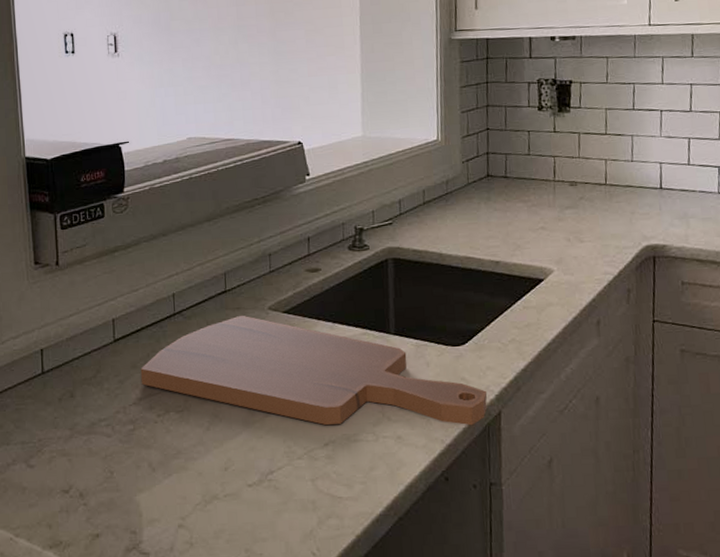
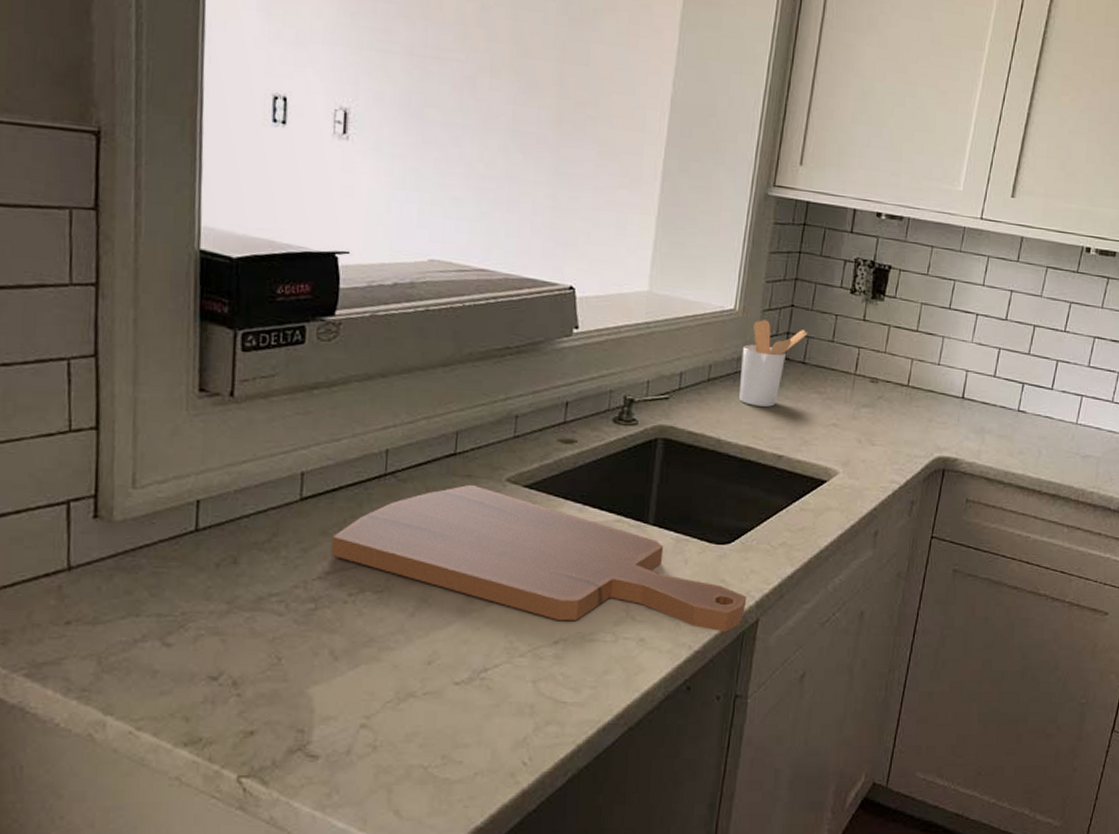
utensil holder: none [449,145,505,221] -> present [739,320,808,407]

